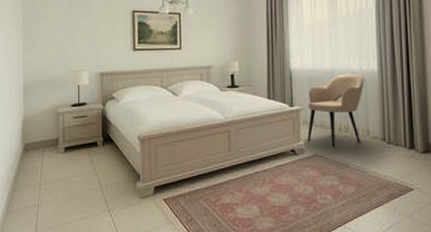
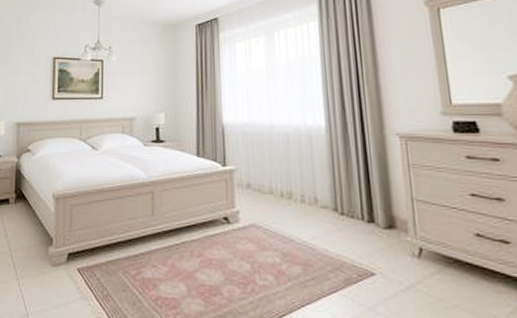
armchair: present [308,73,364,147] -> none [243,130,310,216]

